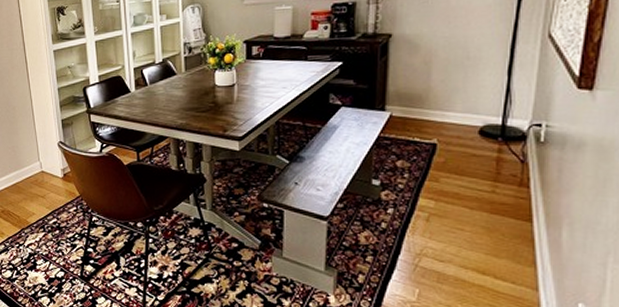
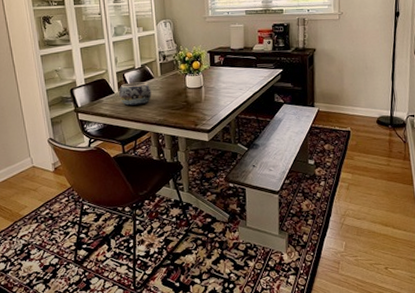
decorative bowl: none [136,79,173,107] -> present [119,82,152,106]

